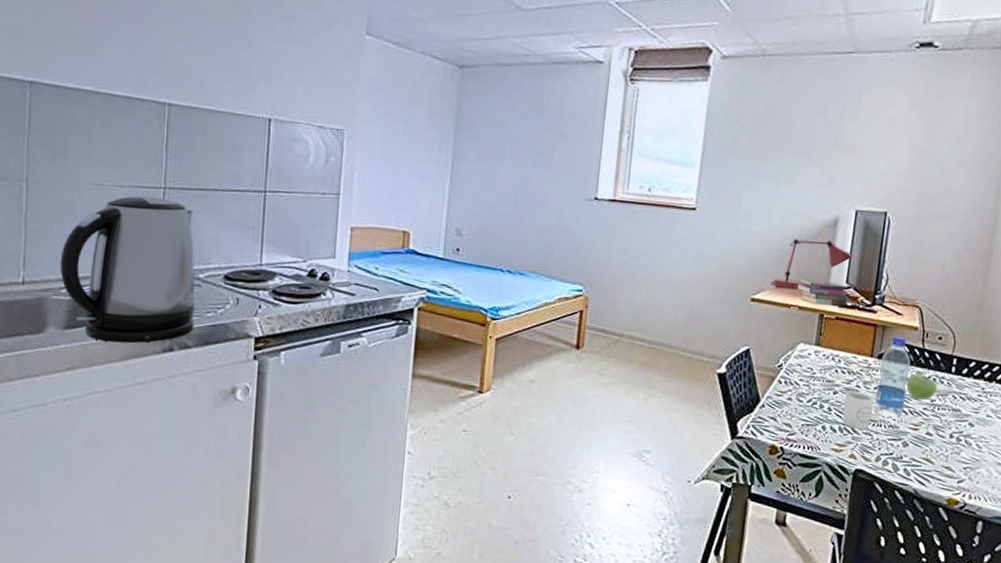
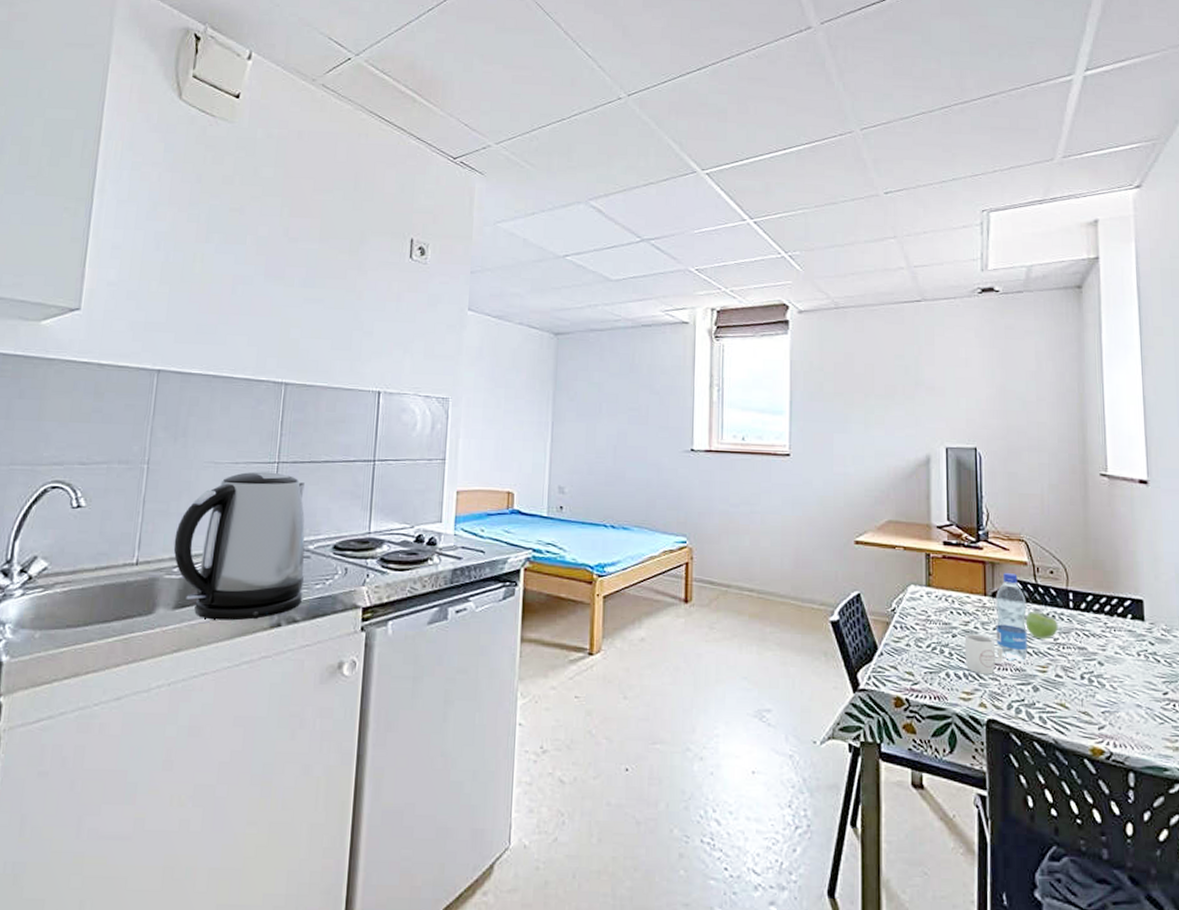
desk lamp: present [770,237,854,290] -> none [872,477,951,530]
books: present [797,279,848,306] -> none [899,519,951,545]

